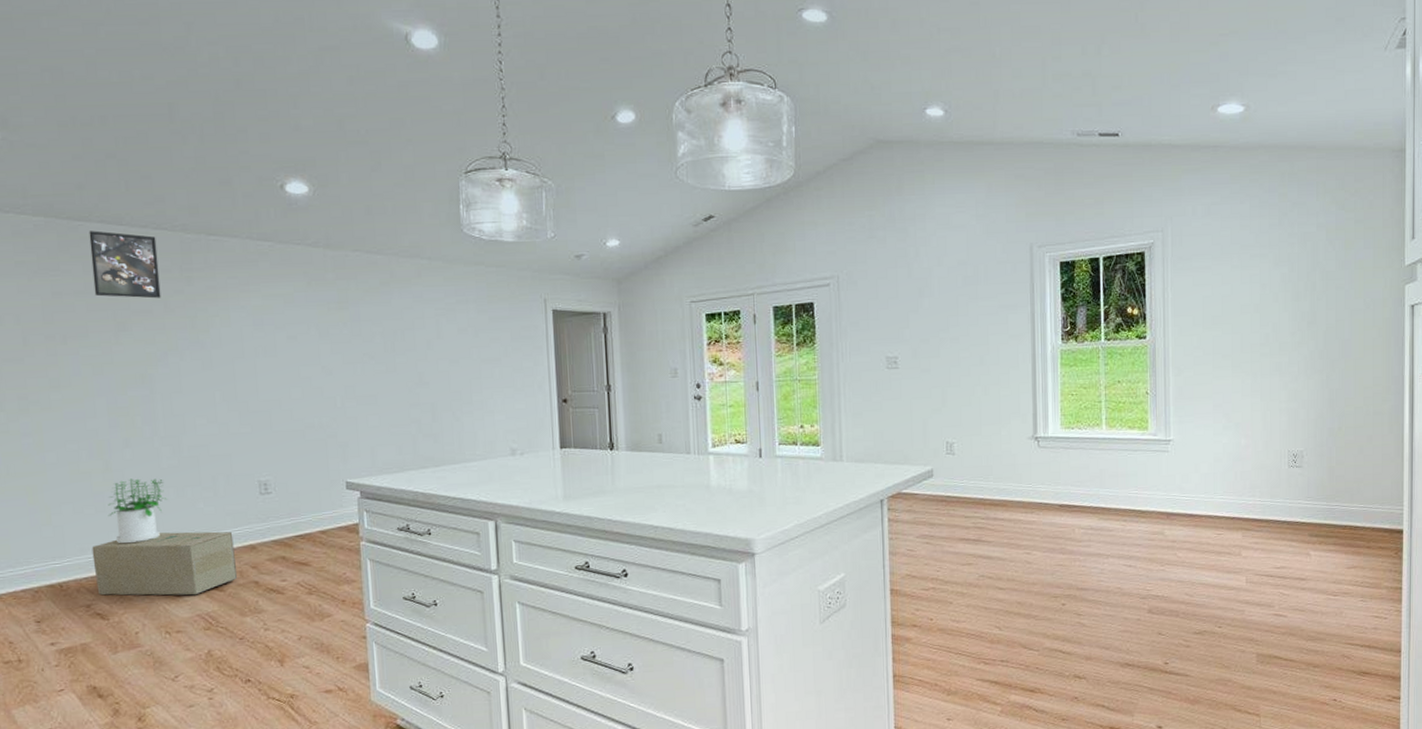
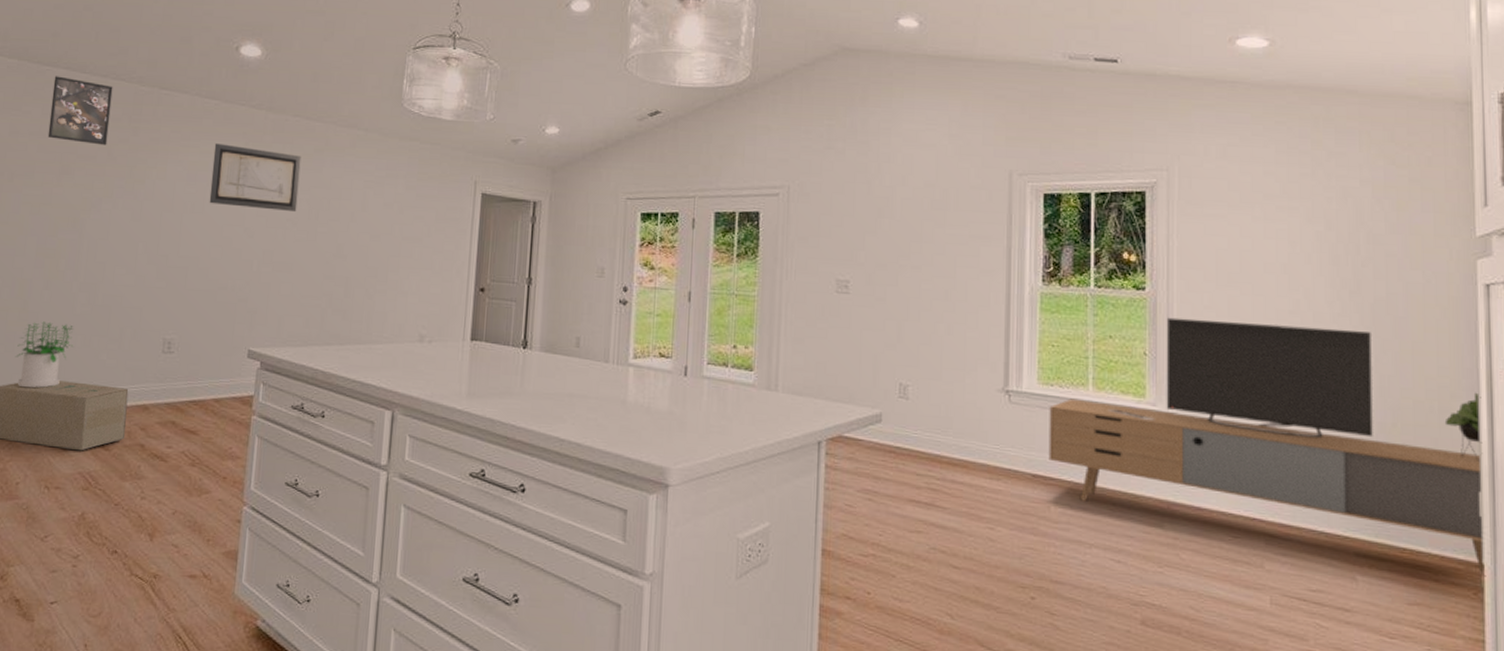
wall art: none [275,285,372,347] -> present [209,143,301,213]
media console: none [1071,354,1405,539] -> present [1048,317,1486,577]

